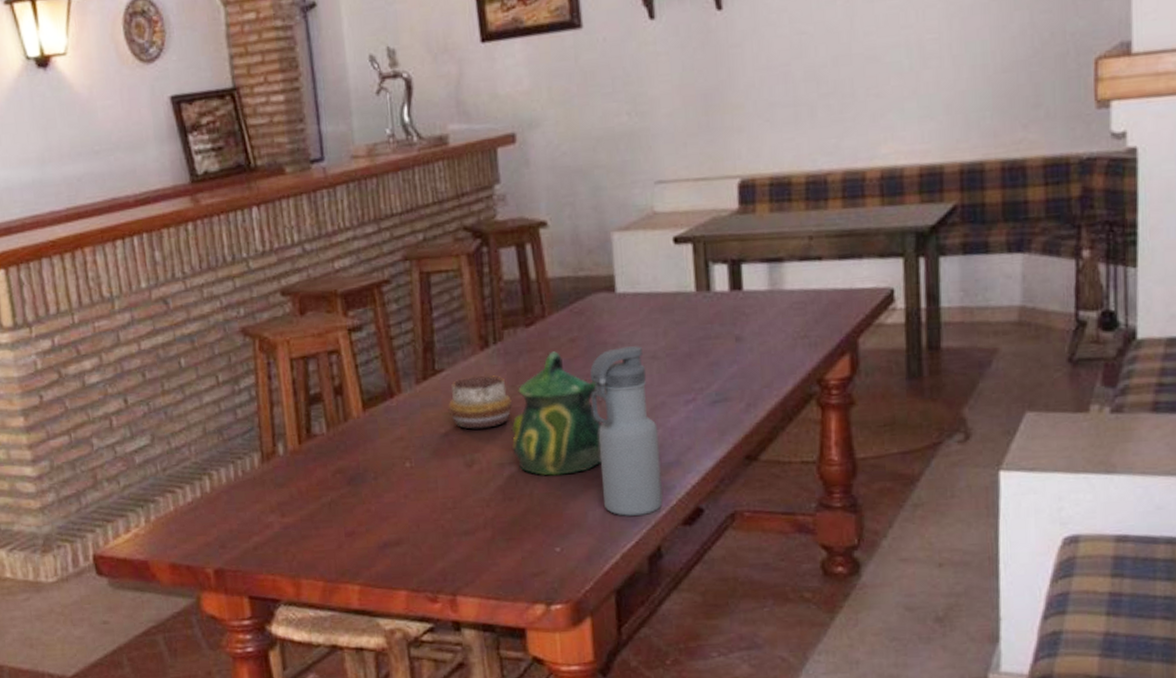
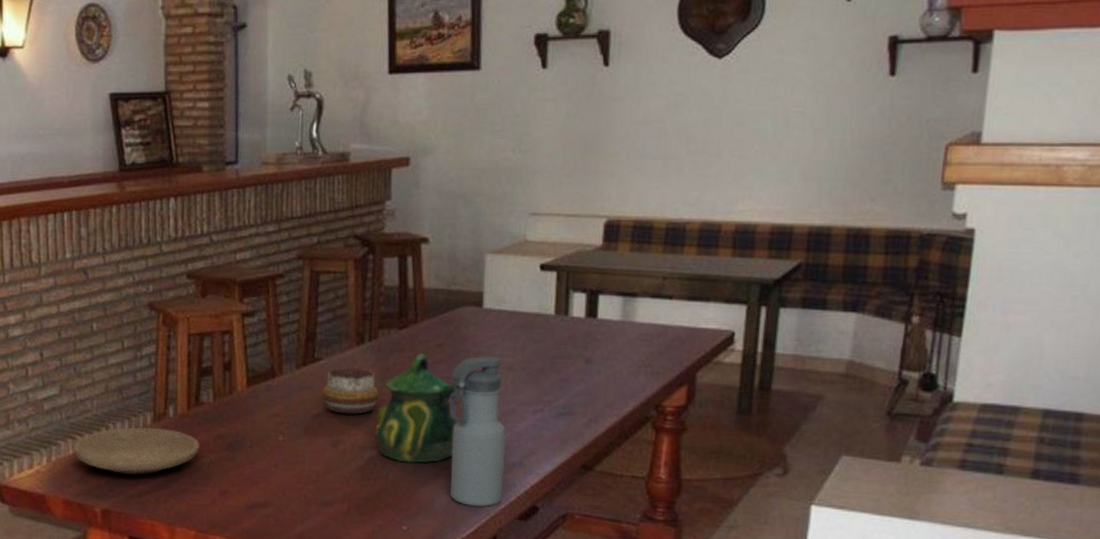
plate: none [173,468,318,527] -> present [73,427,200,475]

